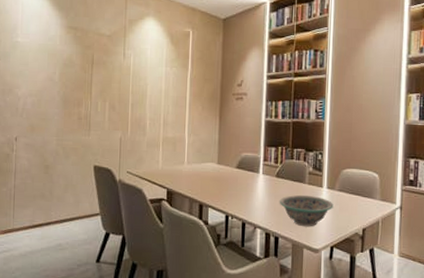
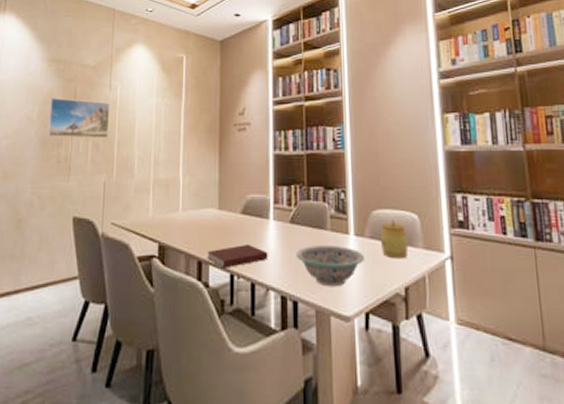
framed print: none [68,62,125,101] -> present [47,98,111,138]
notebook: none [207,192,257,211] -> present [207,243,268,269]
jar: none [347,177,369,208] -> present [380,220,409,259]

